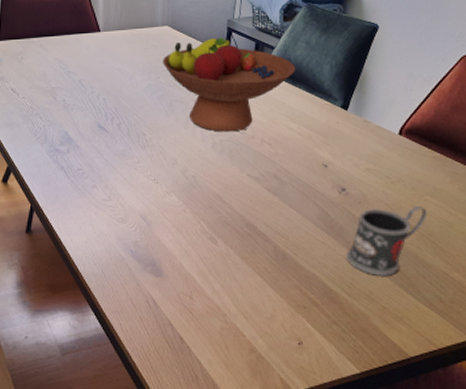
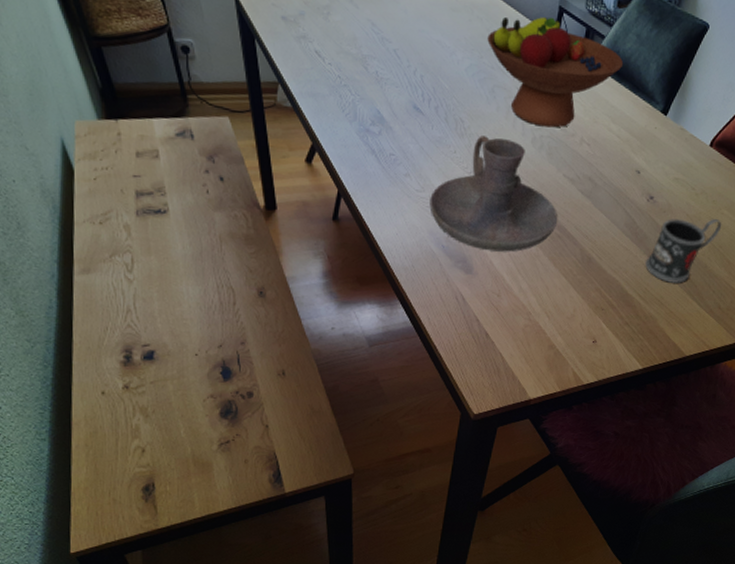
candle holder: none [117,145,245,253] -> present [429,136,557,252]

